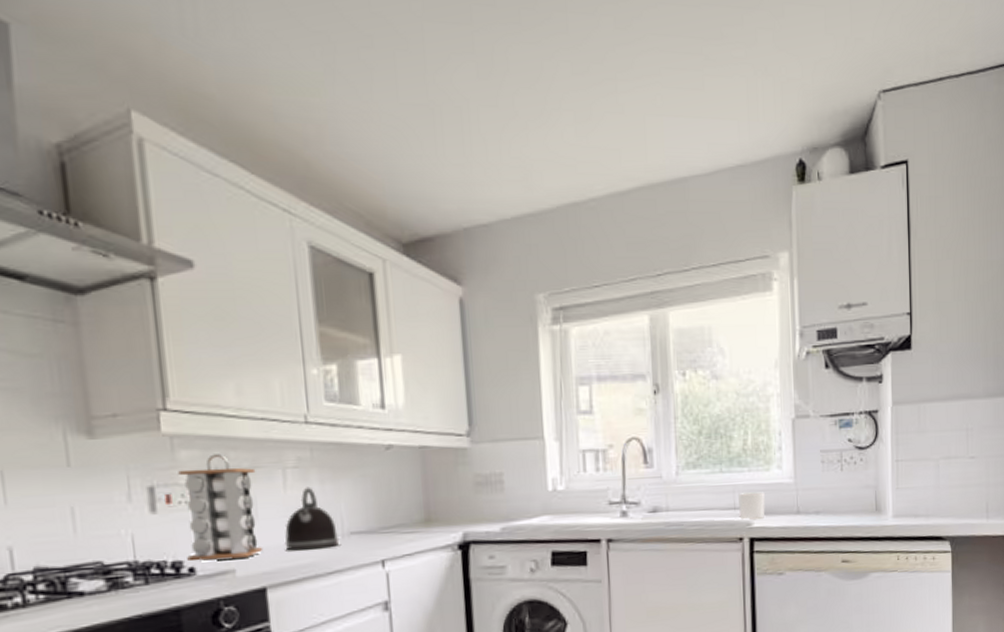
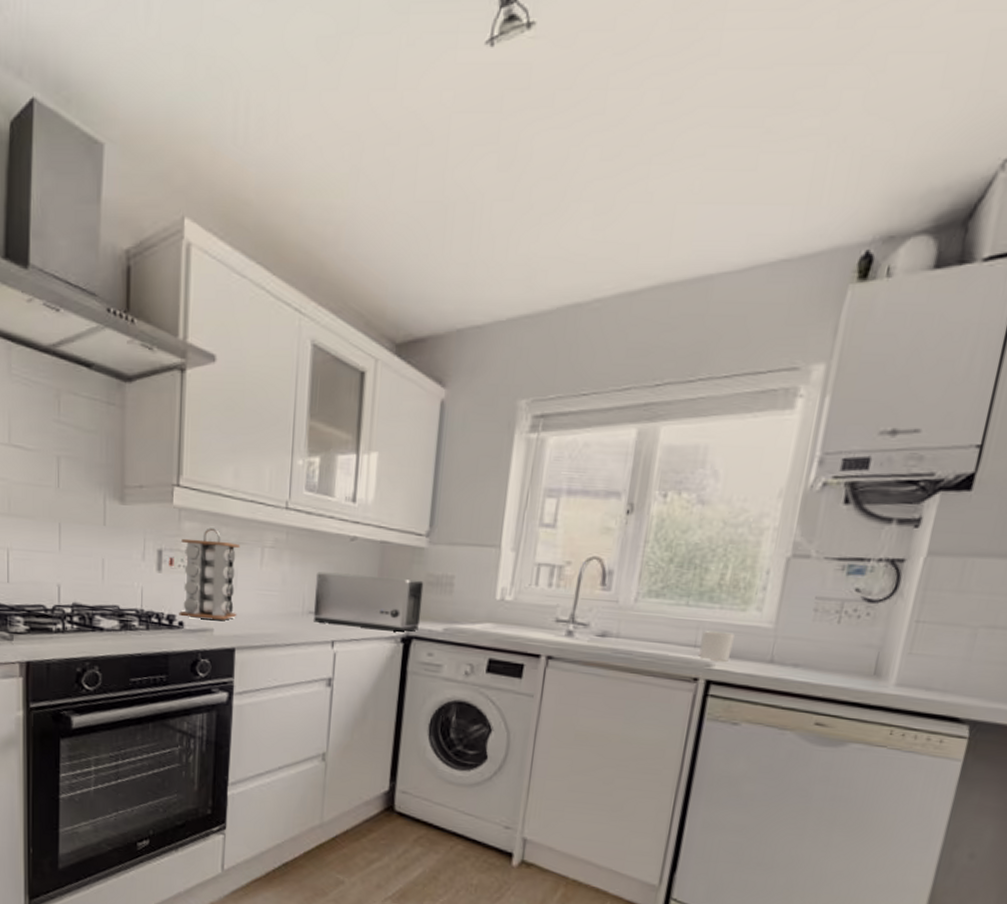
kettle: present [284,487,340,551] -> none [254,566,299,623]
toaster: none [351,482,476,543] -> present [313,571,424,632]

